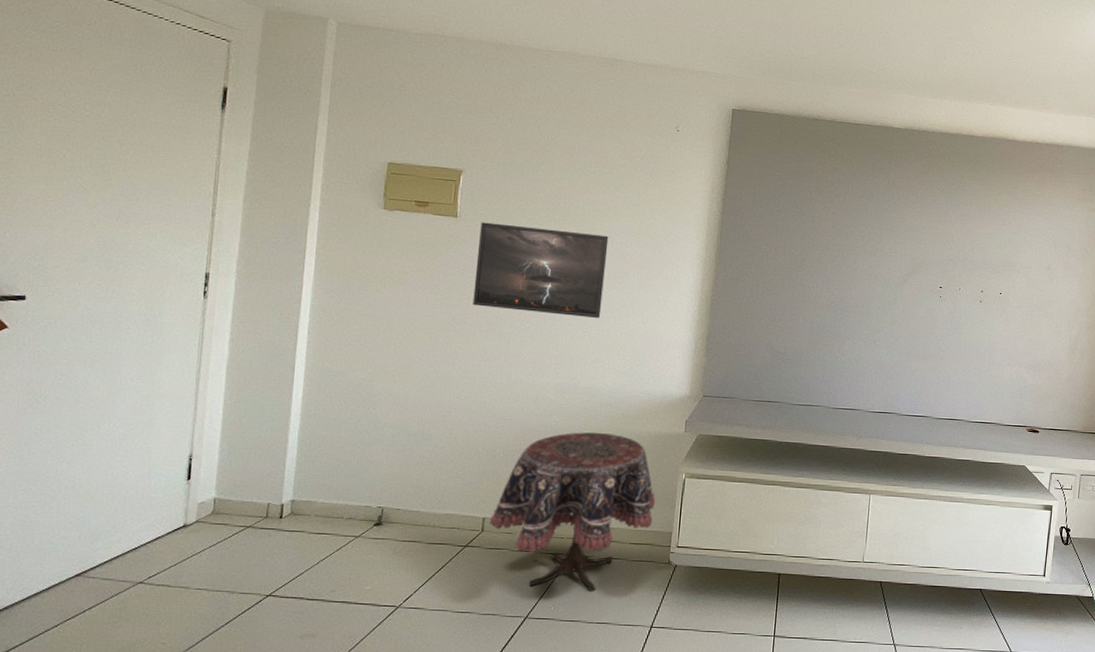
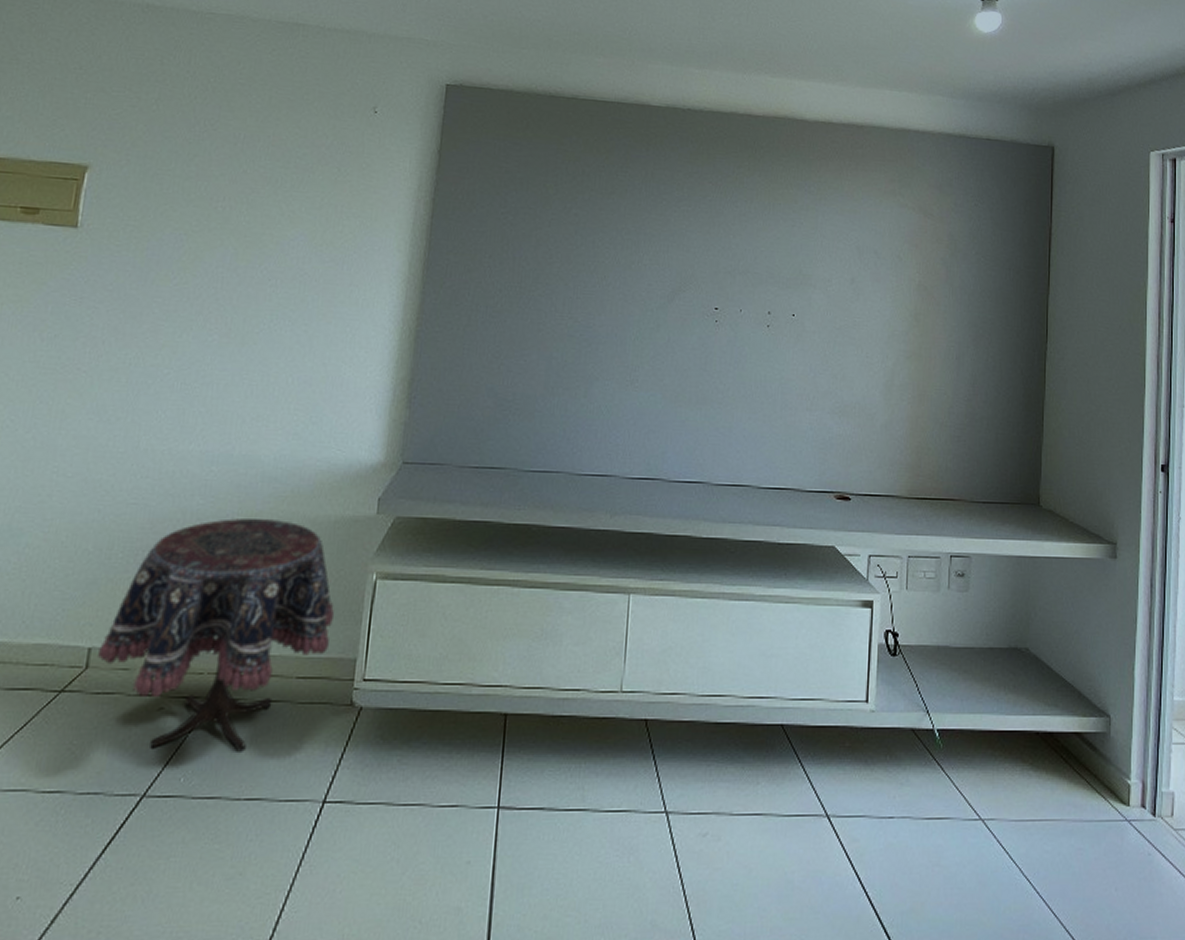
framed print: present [473,222,609,319] -> none [91,233,281,361]

